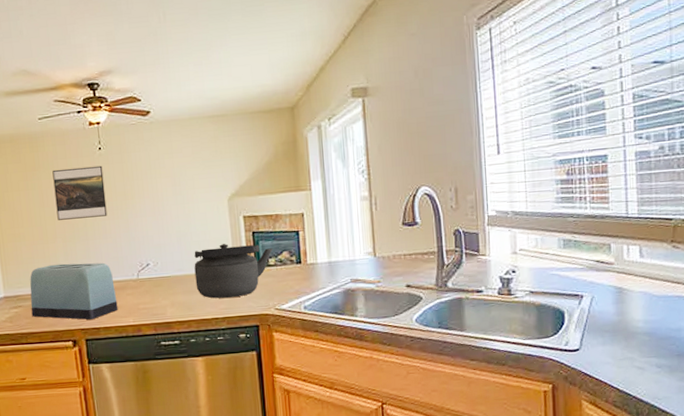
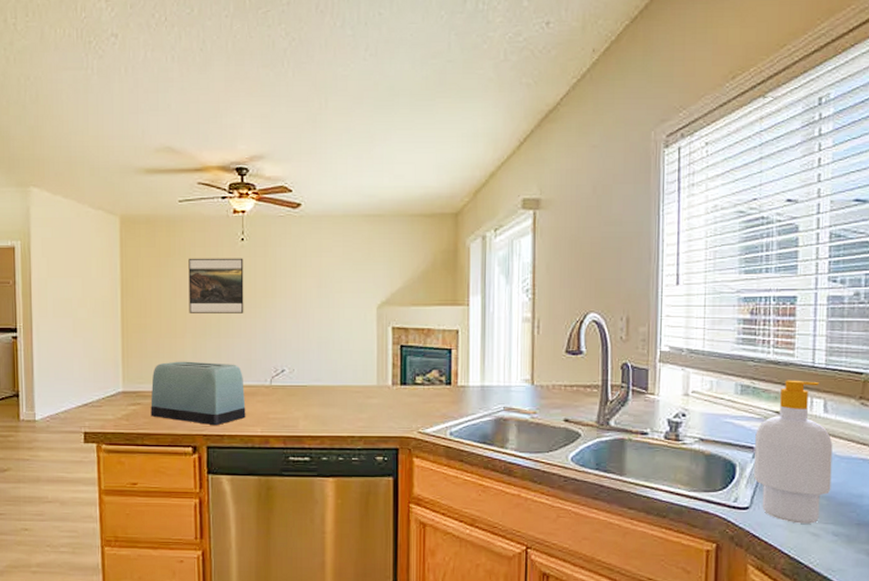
kettle: present [194,244,274,299] -> none [333,356,422,415]
soap bottle: none [580,230,652,360] -> present [754,380,833,524]

